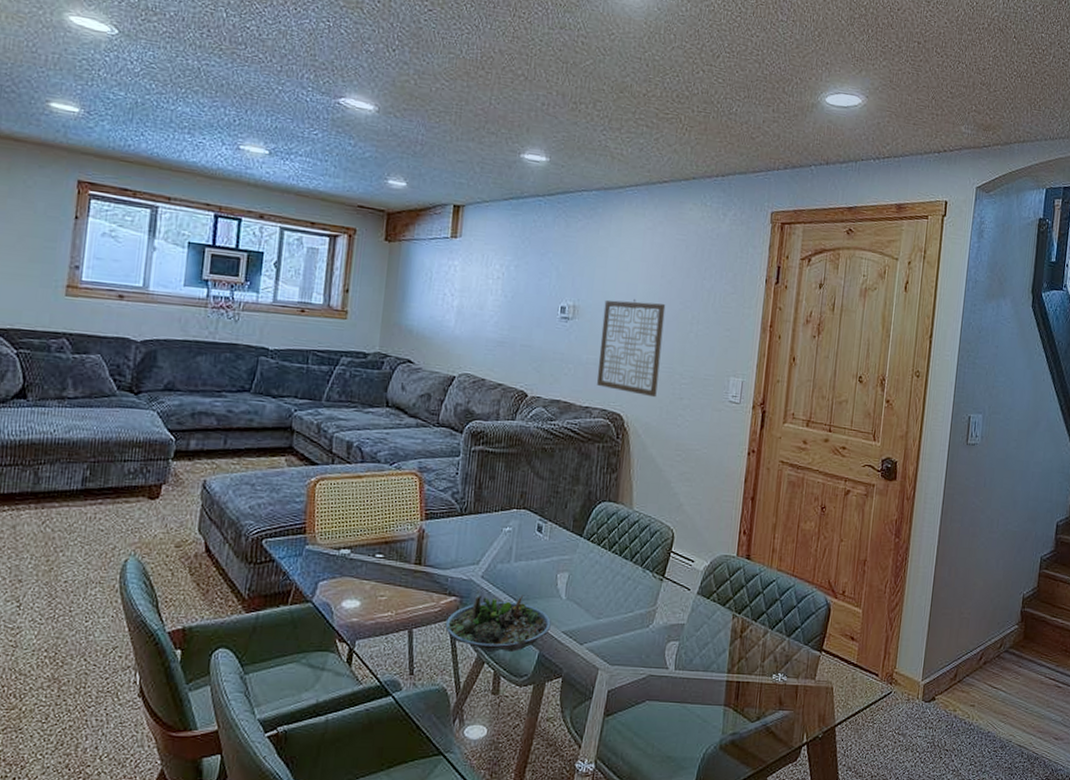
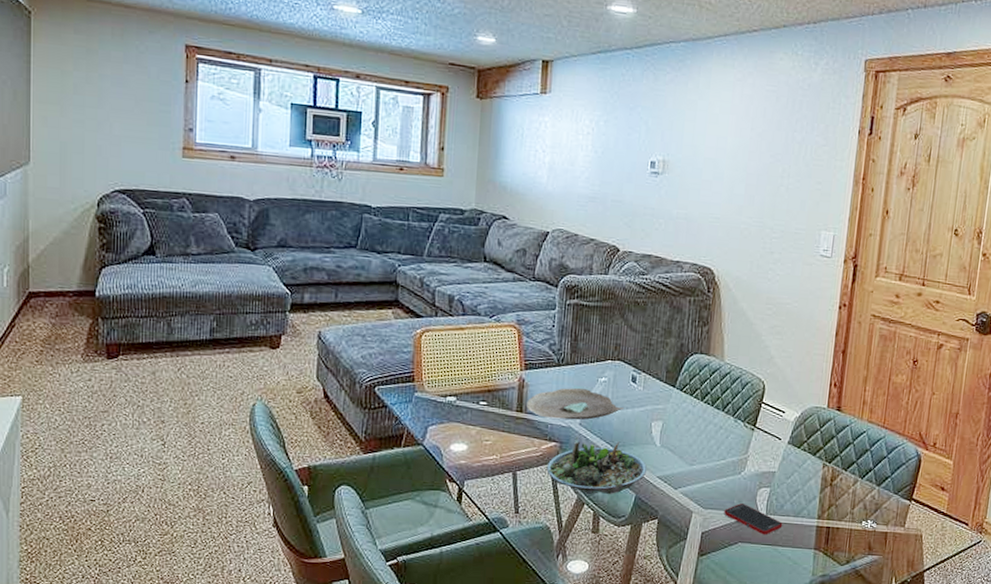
decorative bowl: none [426,538,530,573] -> present [526,388,625,420]
wall art: present [597,298,666,398] -> none [688,152,756,252]
cell phone: none [631,659,692,692] -> present [724,503,783,535]

